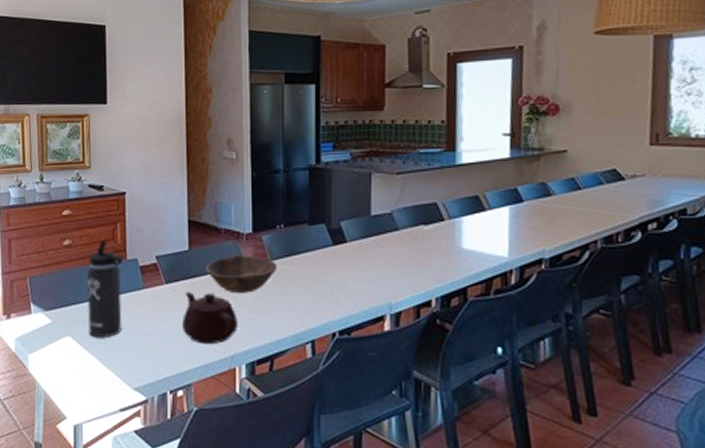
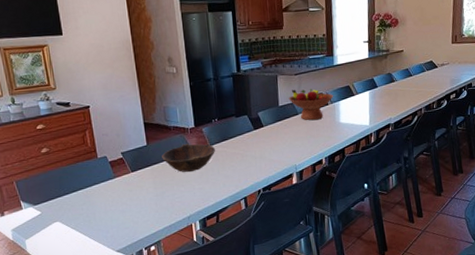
thermos bottle: present [86,240,122,339] -> none [65,145,101,220]
teapot: present [182,291,238,345] -> none [147,175,191,212]
fruit bowl: none [385,194,453,241] -> present [288,89,333,121]

